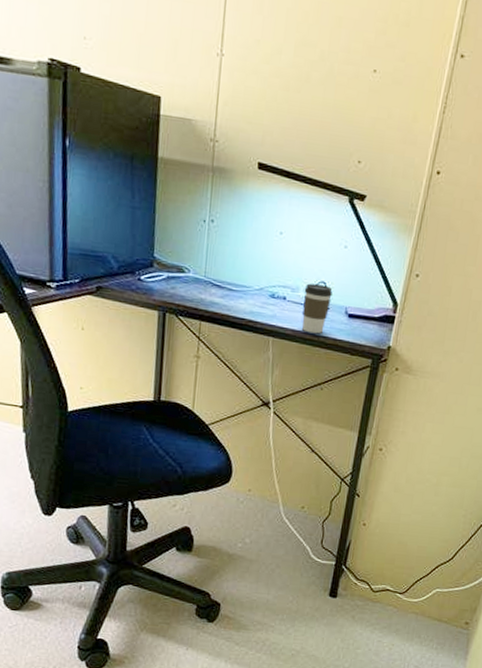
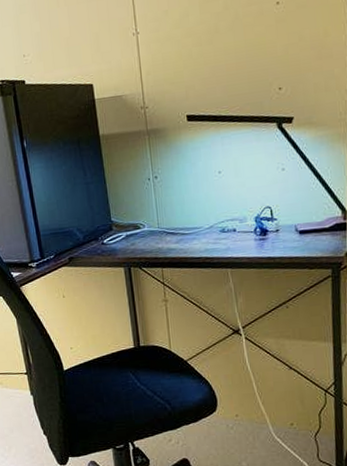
coffee cup: present [302,283,333,334] -> none [251,209,279,257]

